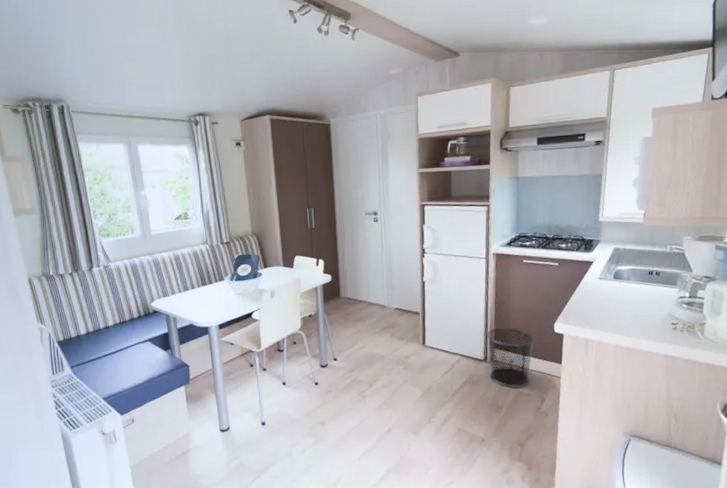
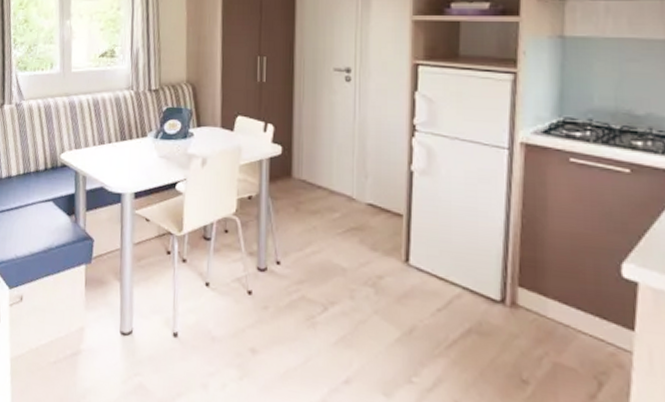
waste bin: present [487,327,535,388] -> none [507,255,587,357]

